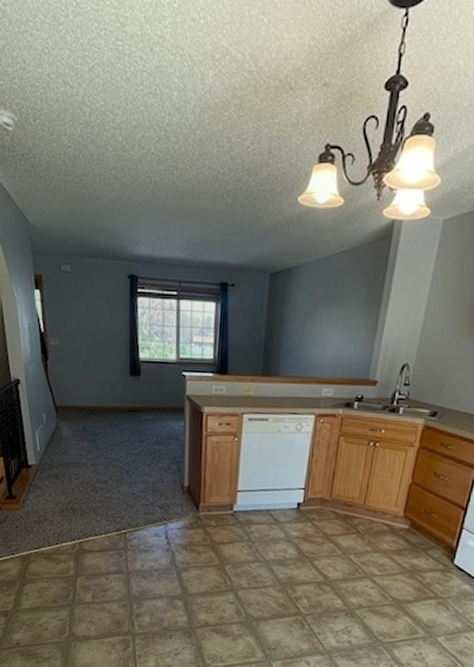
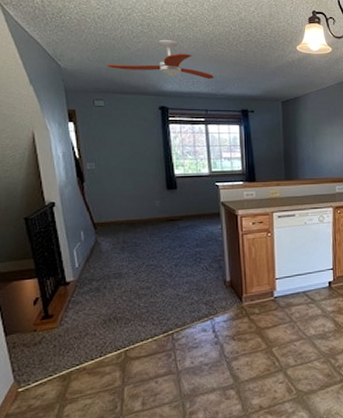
ceiling fan: none [75,187,192,241] -> present [106,39,214,79]

